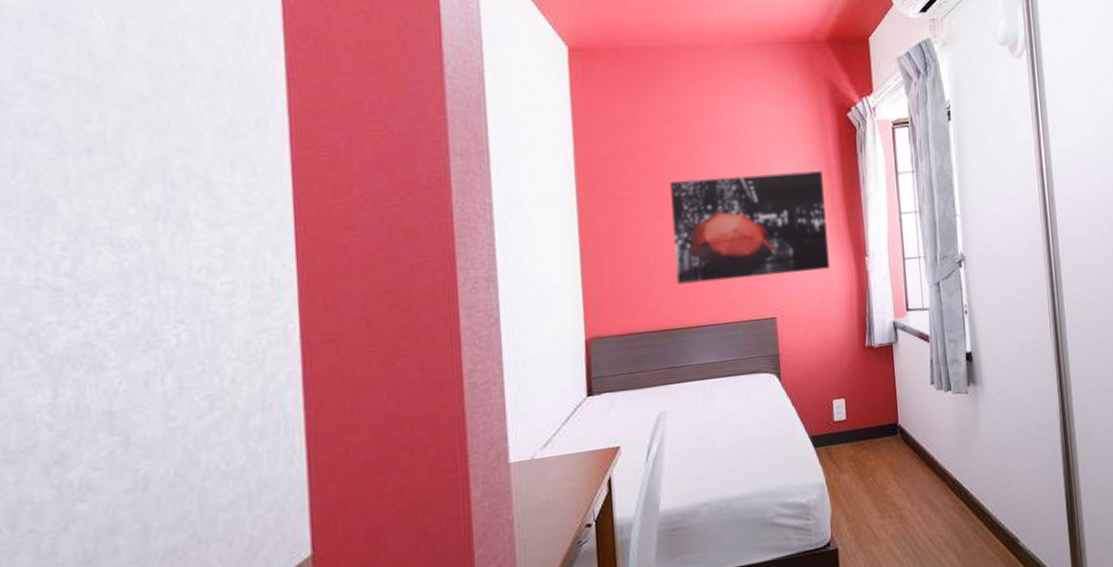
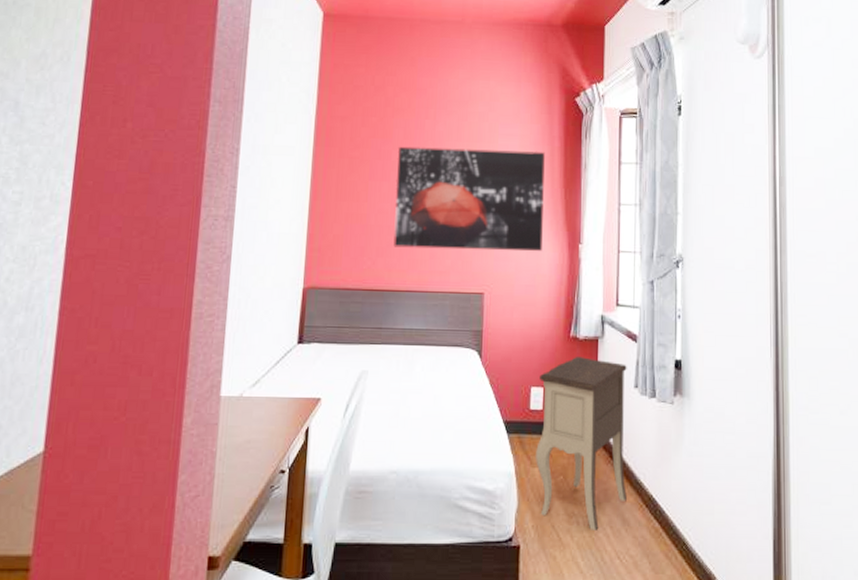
nightstand: none [840,363,934,521] -> present [536,357,628,530]

